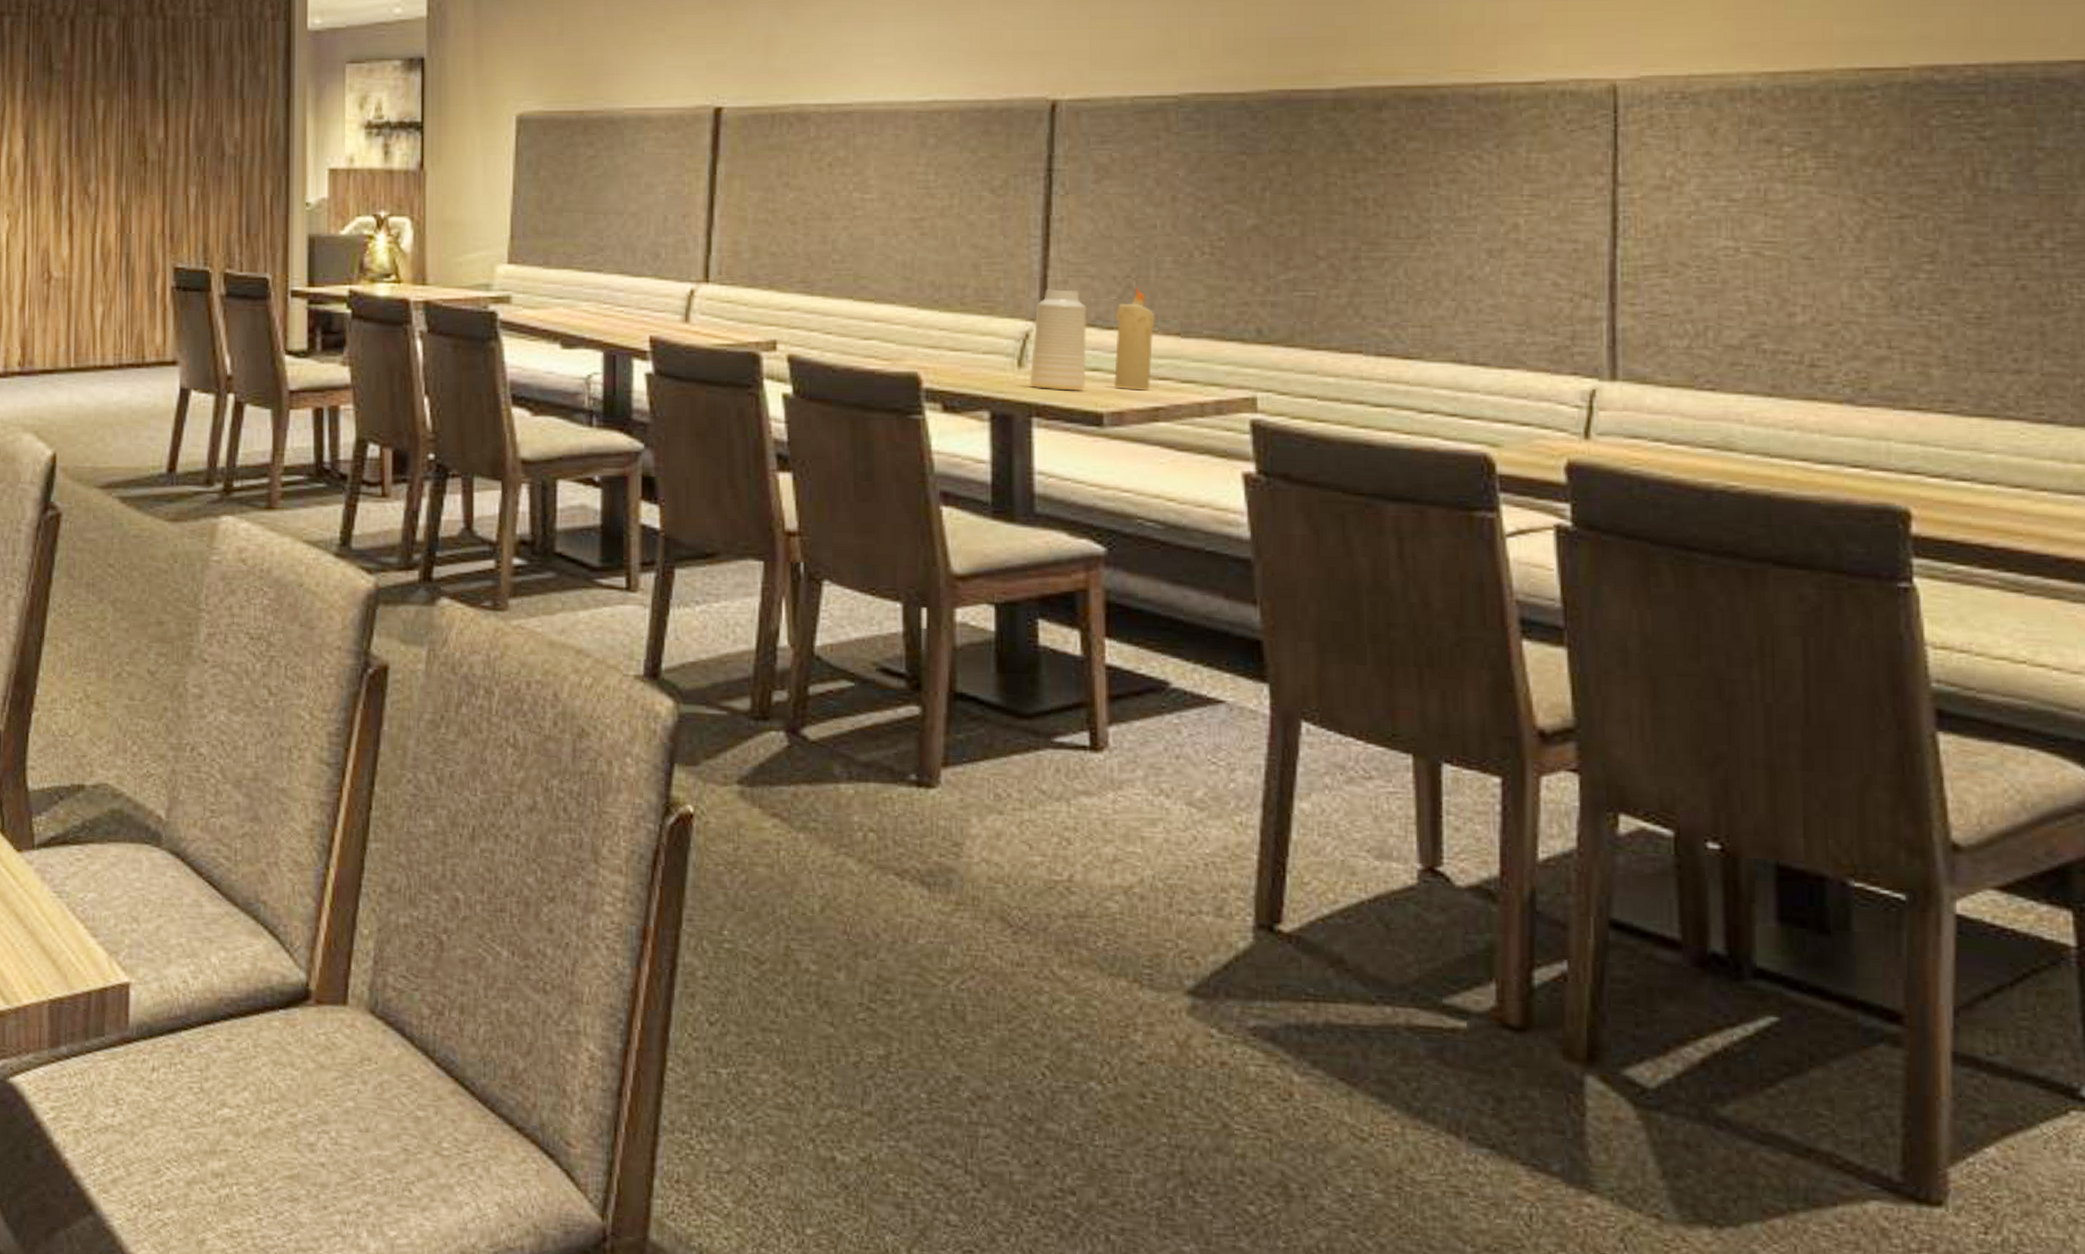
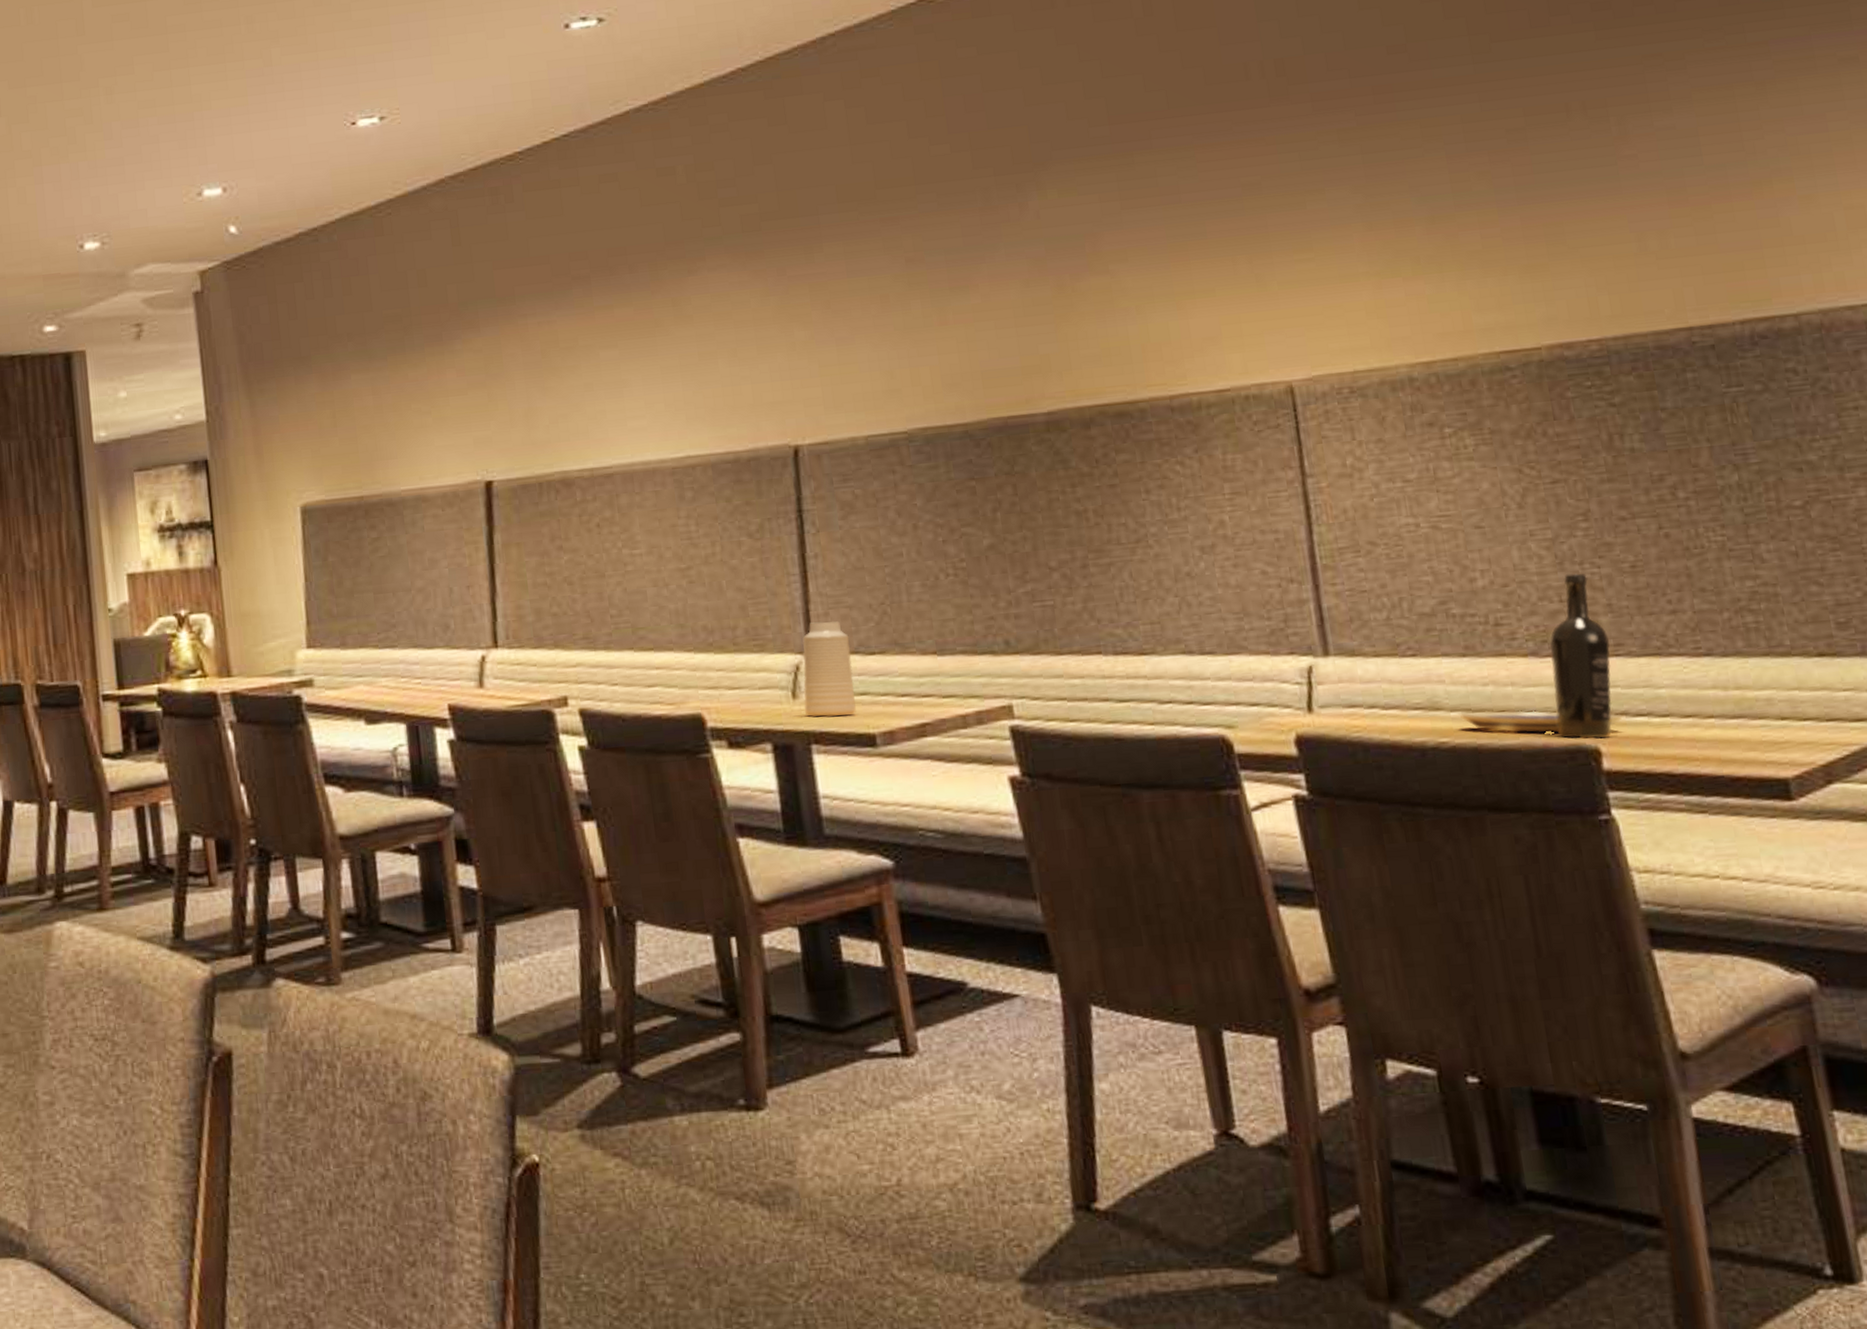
candle: present [1114,287,1155,391] -> none [875,613,915,710]
plate: none [1755,457,1942,488] -> present [1459,710,1623,733]
wine bottle: none [1865,319,1938,500] -> present [1549,573,1613,739]

